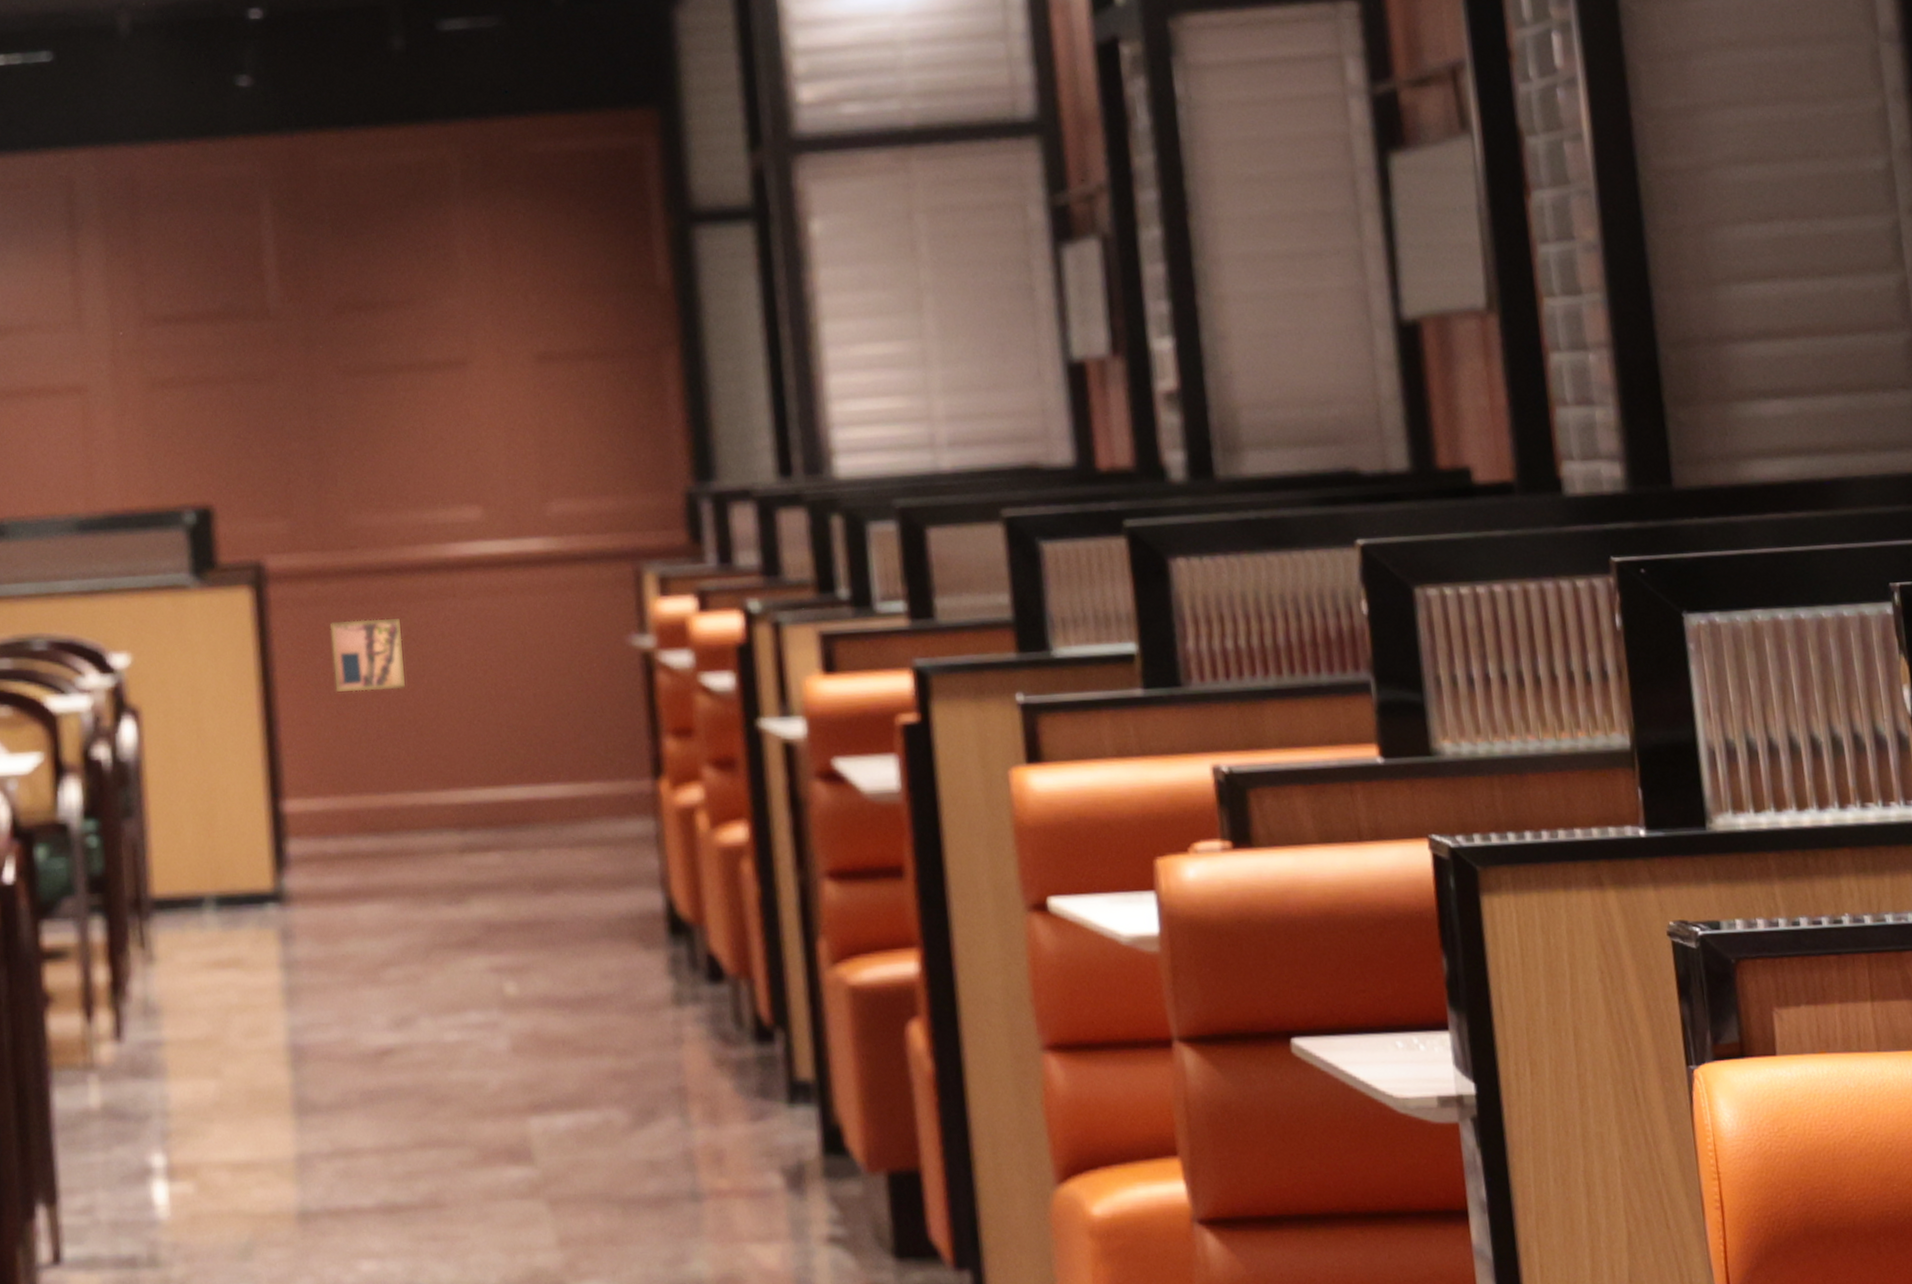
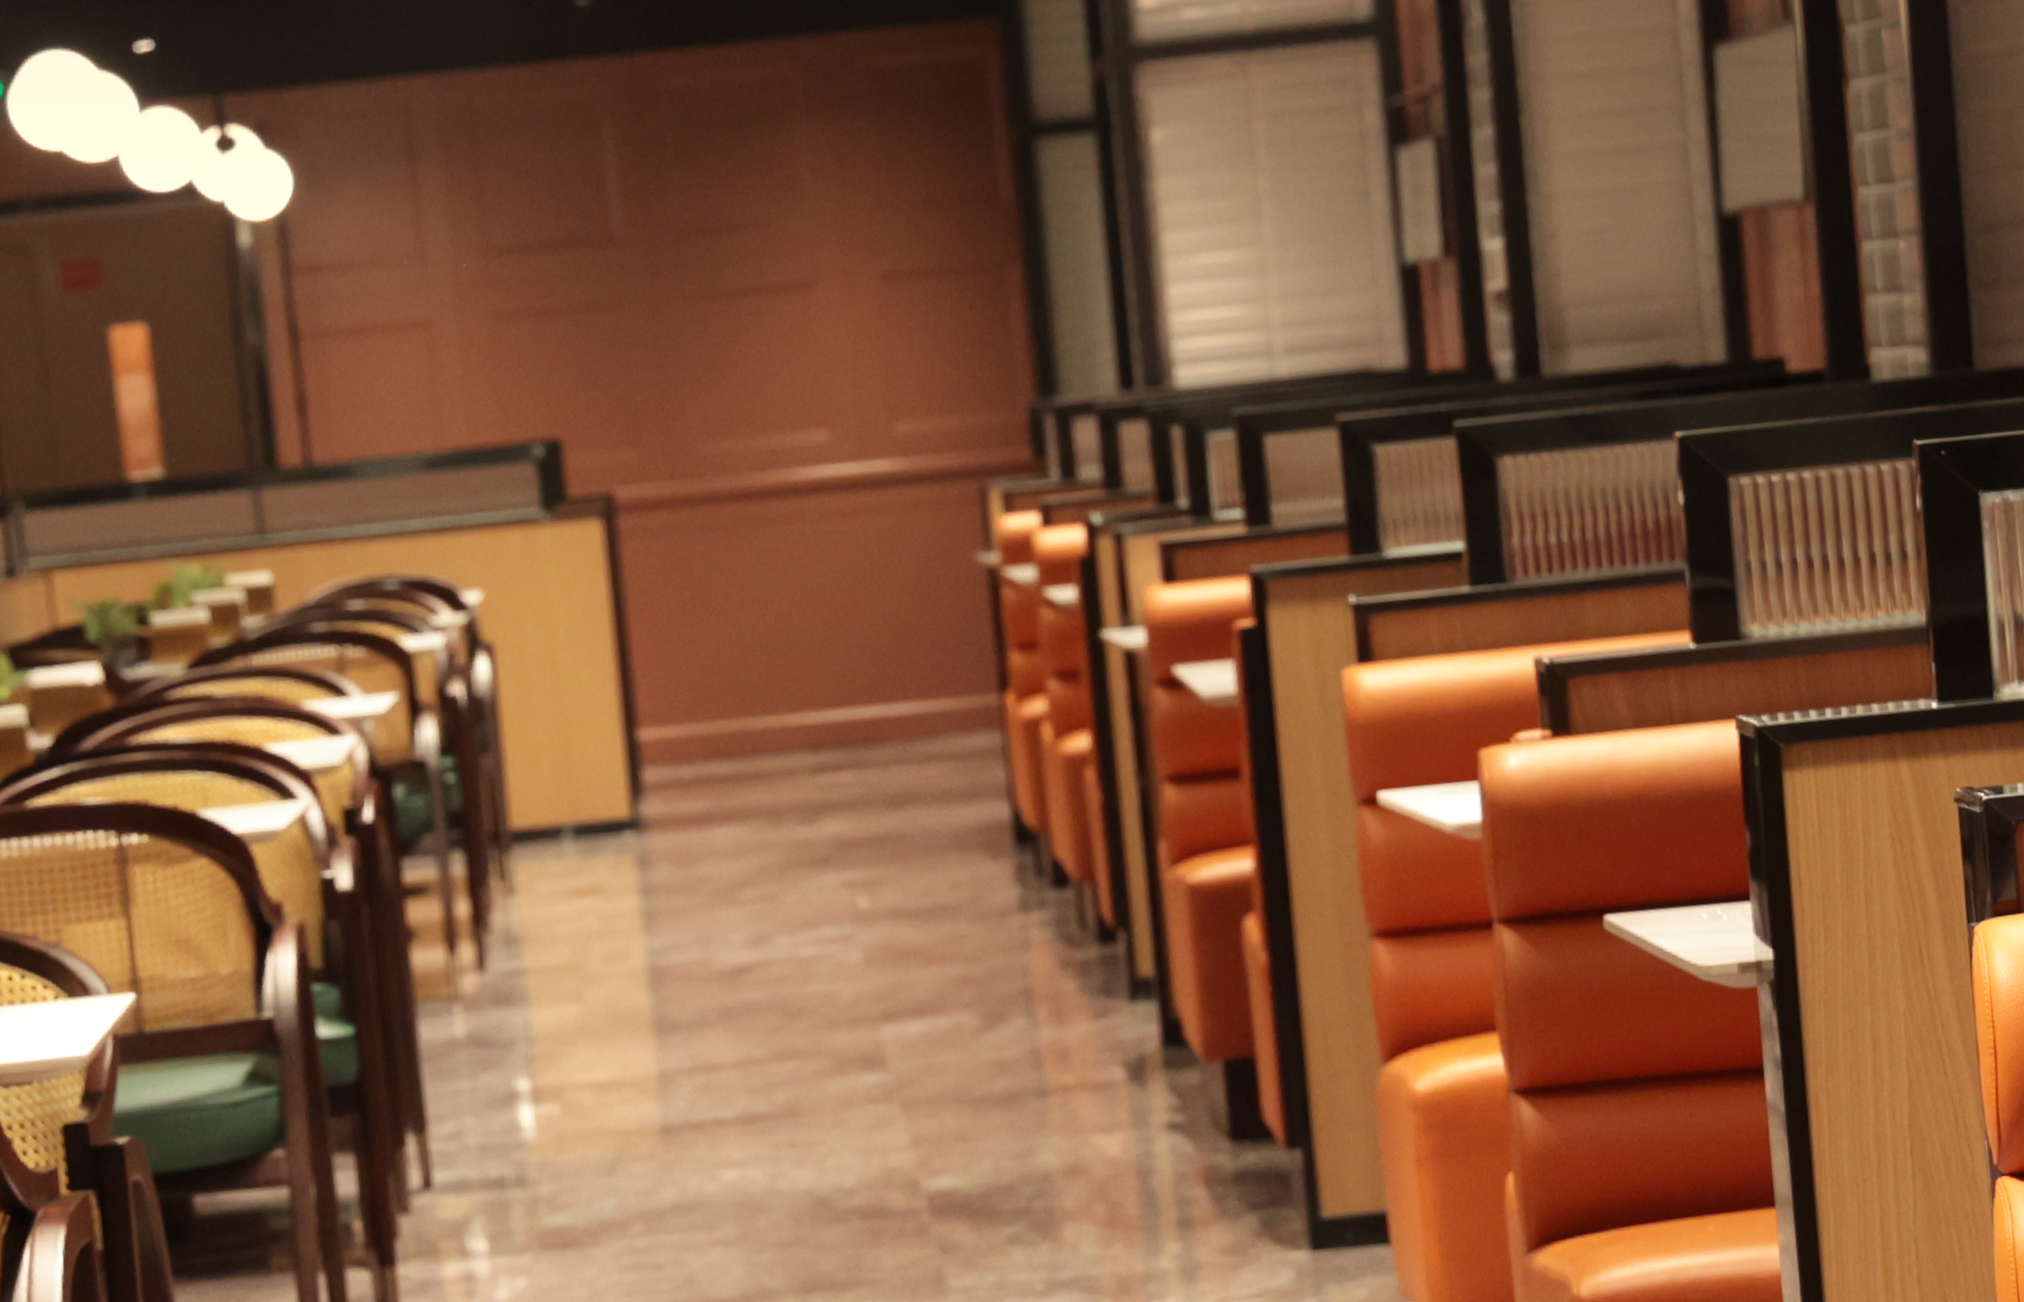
wall art: present [330,618,405,692] -> none [681,544,756,620]

